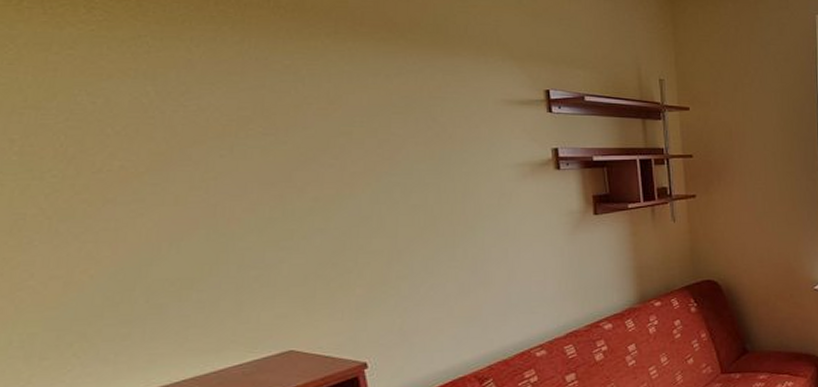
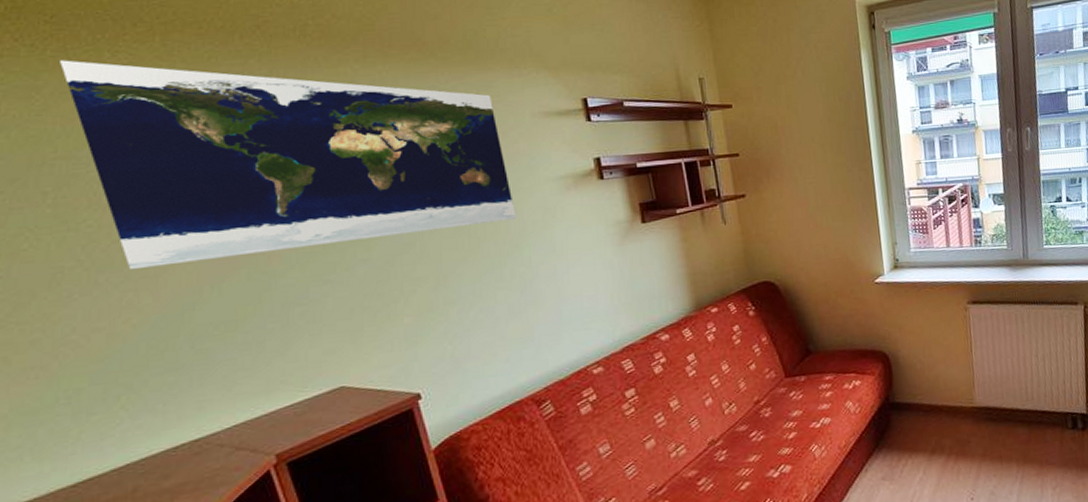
map: none [35,12,472,222] -> present [60,60,516,270]

